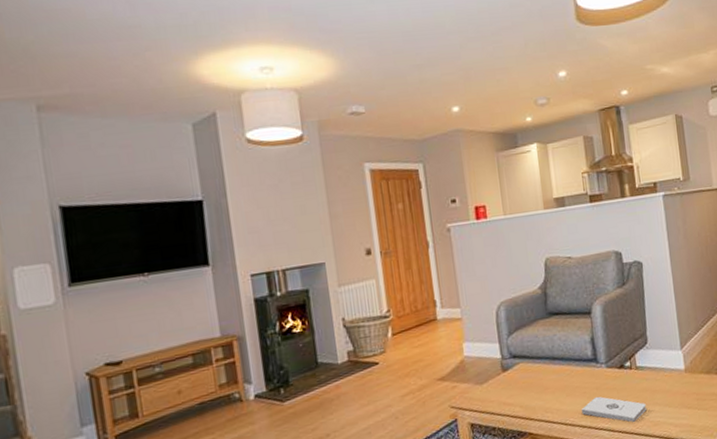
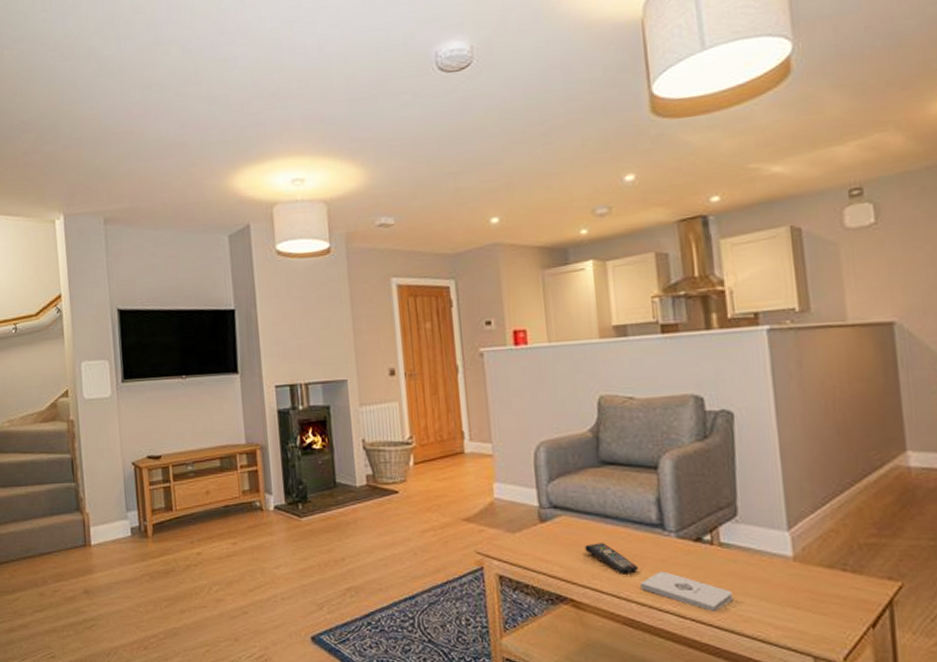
remote control: none [538,381,580,405] -> present [584,543,639,574]

